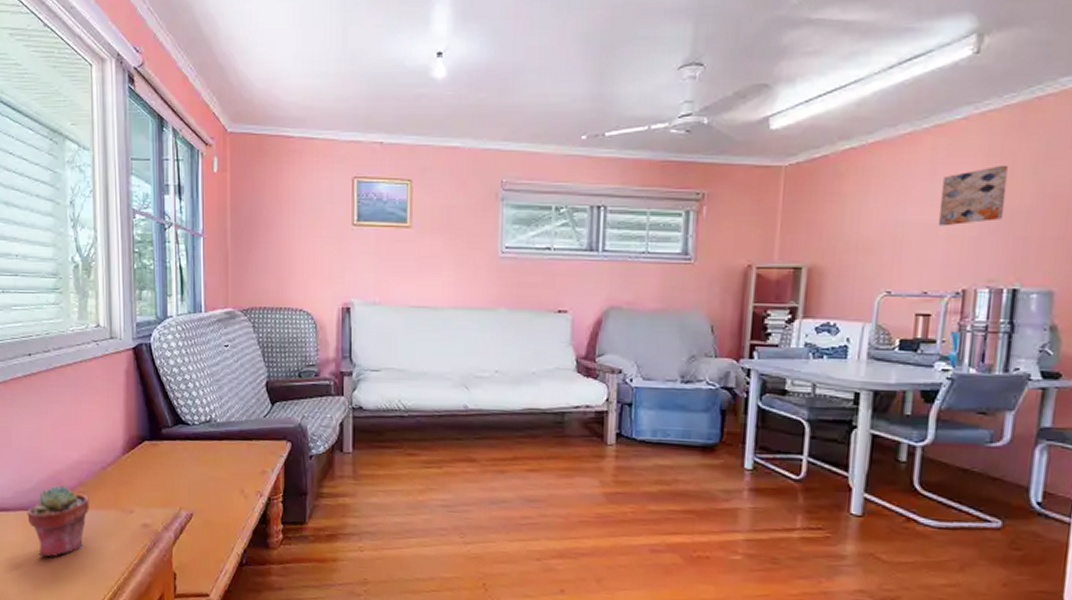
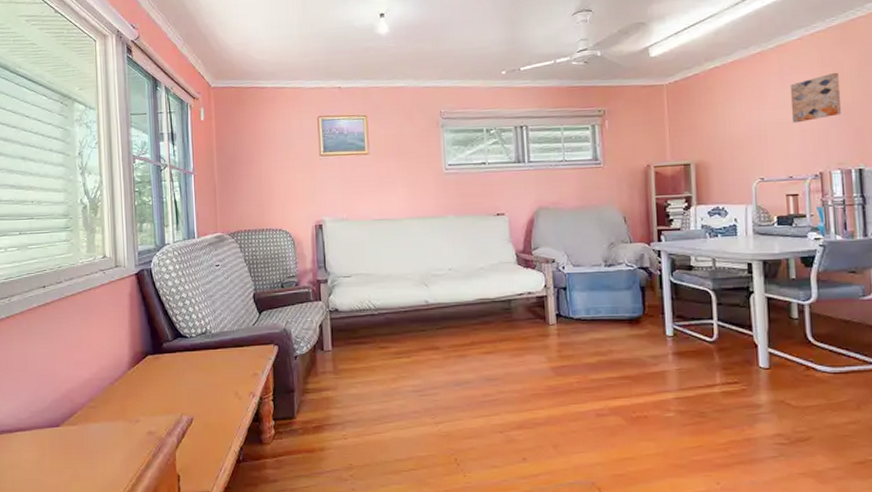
potted succulent: present [27,485,89,557] -> none [42,402,99,471]

